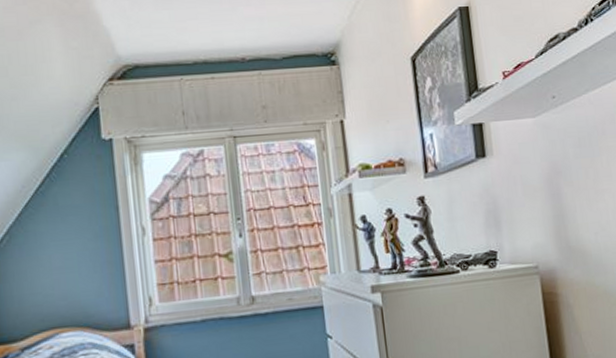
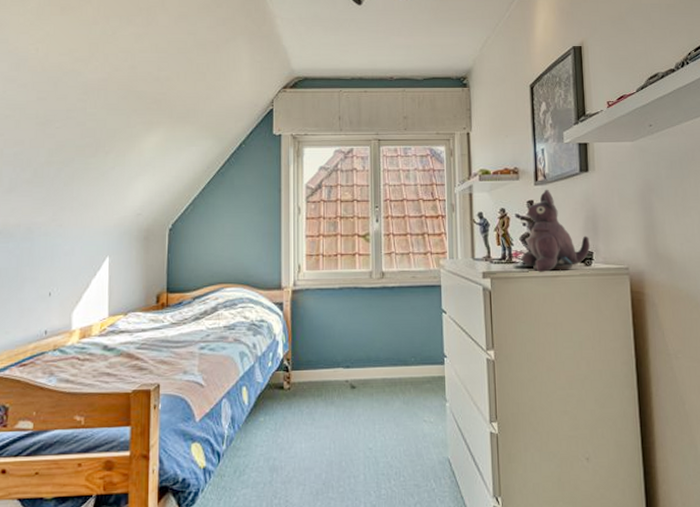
plush toy: none [415,181,494,282] -> present [521,189,591,273]

